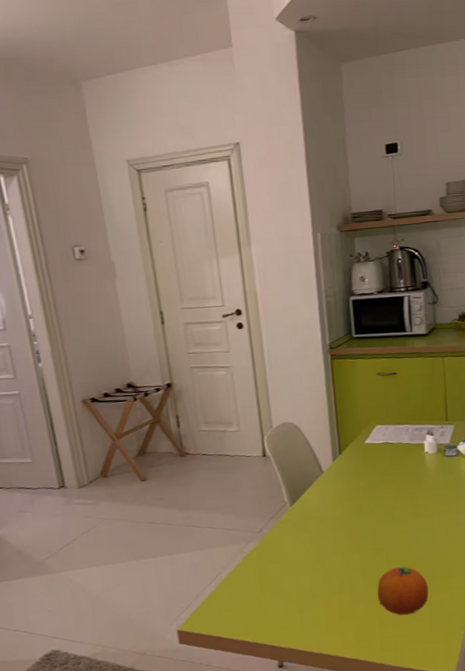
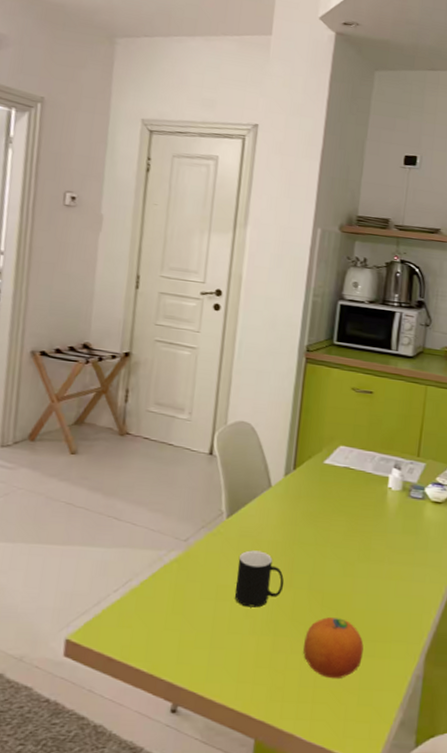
cup: none [307,527,351,574] -> present [235,550,285,608]

